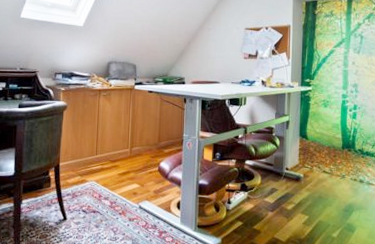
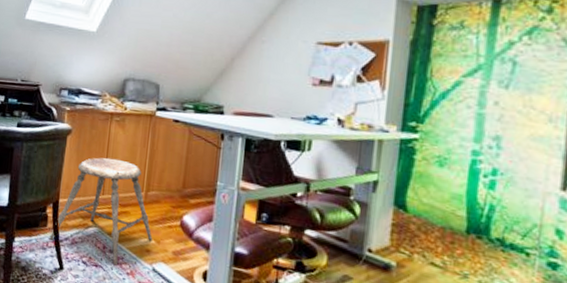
stool: none [53,125,138,209] -> present [49,157,153,266]

